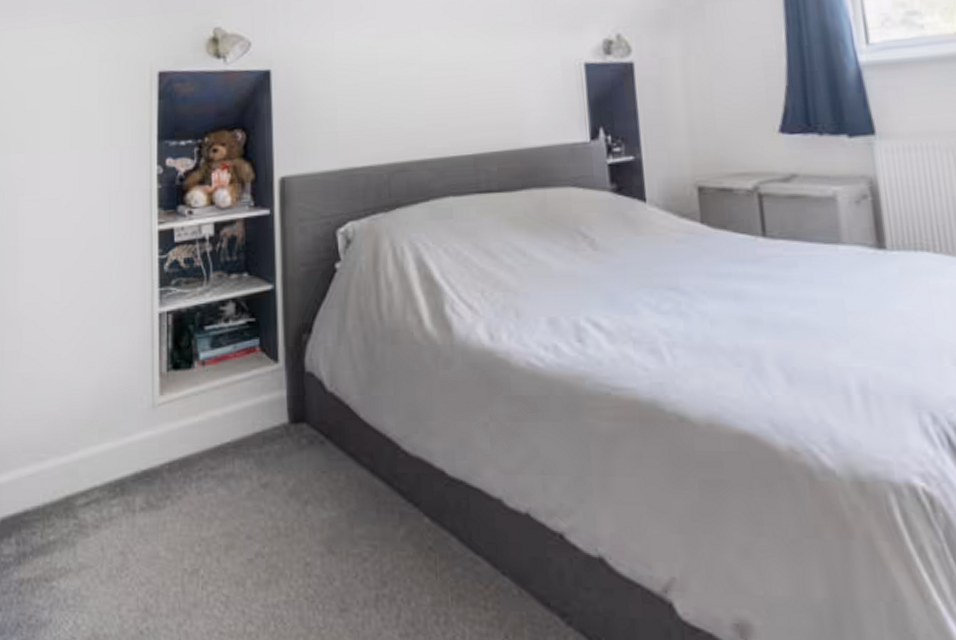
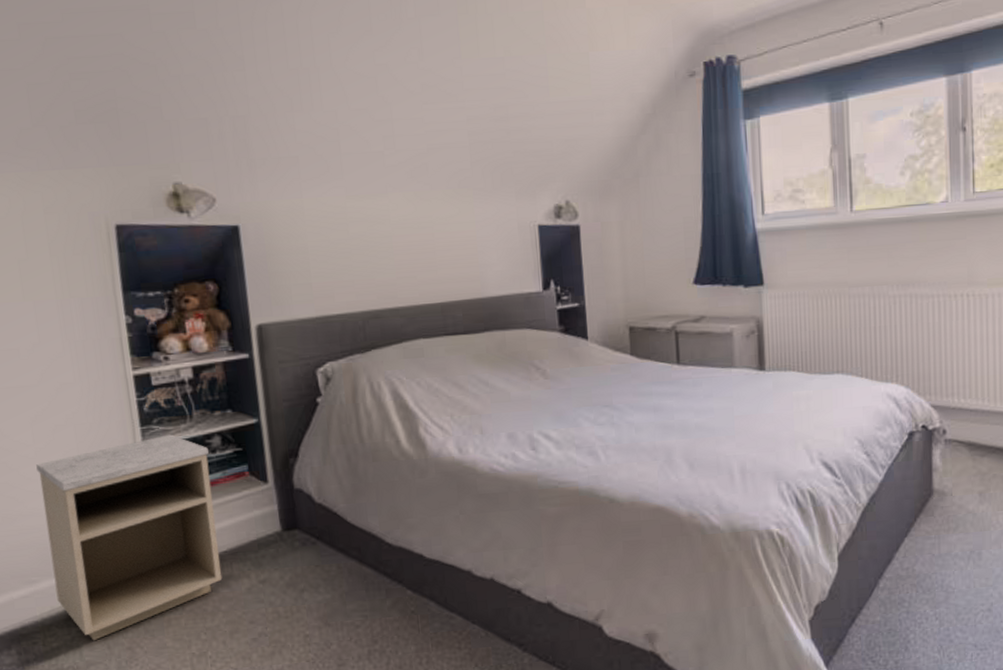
nightstand: none [60,298,223,539] -> present [36,434,223,641]

